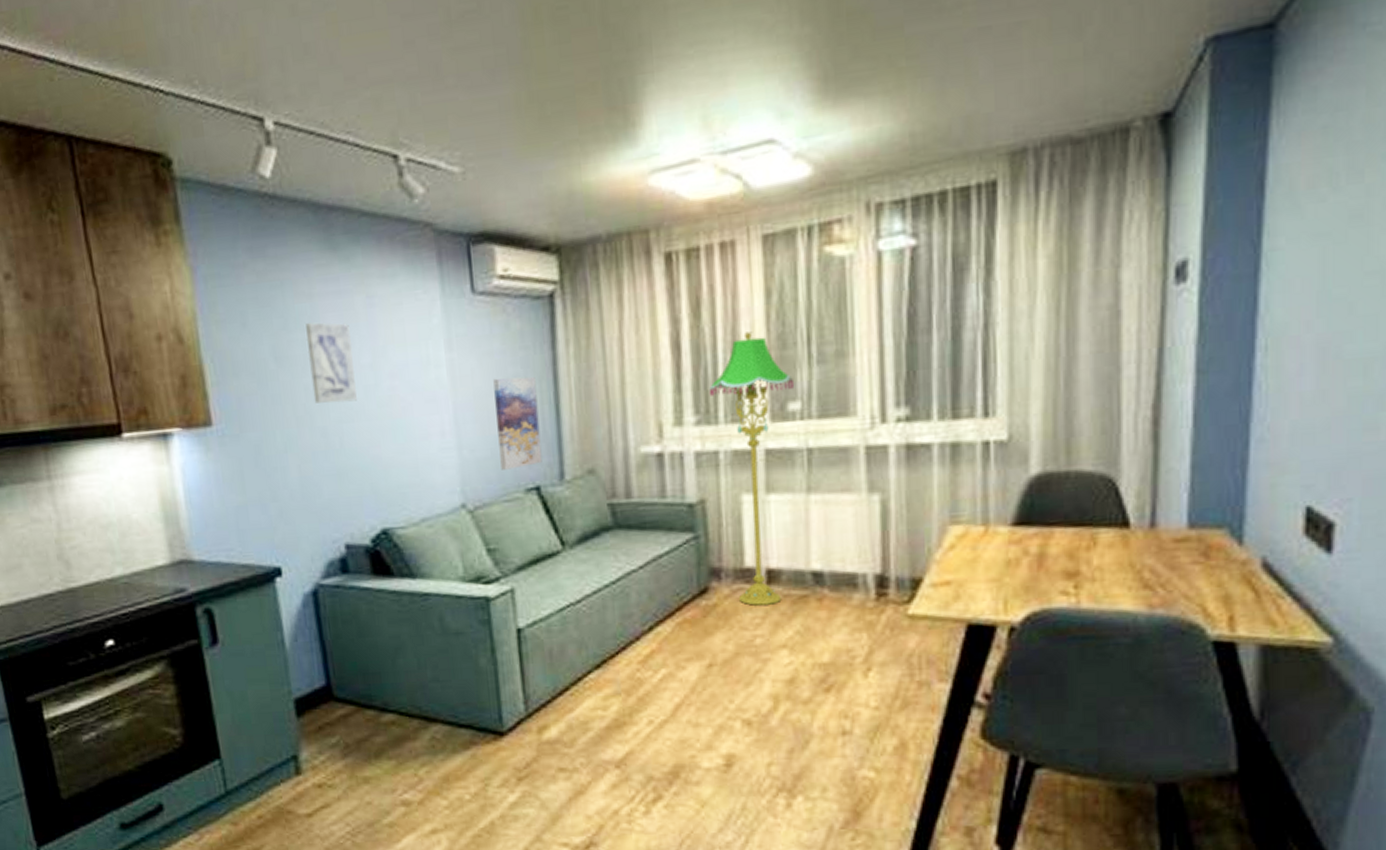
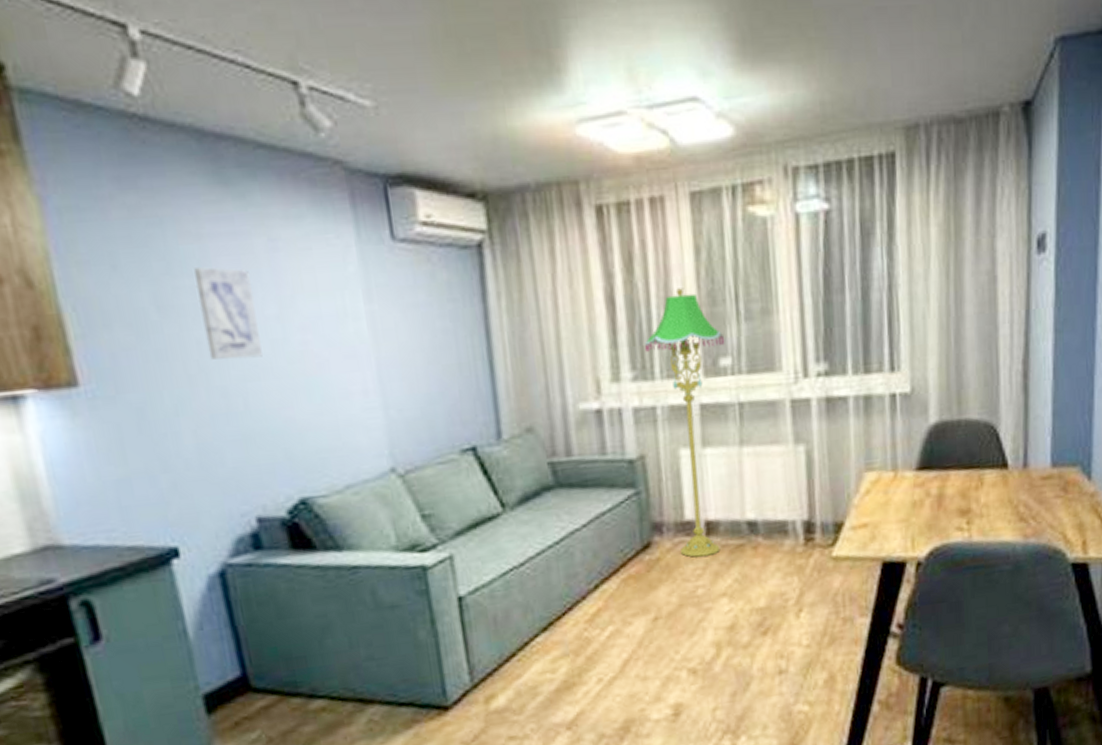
wall art: present [493,376,542,470] -> none [420,330,477,431]

